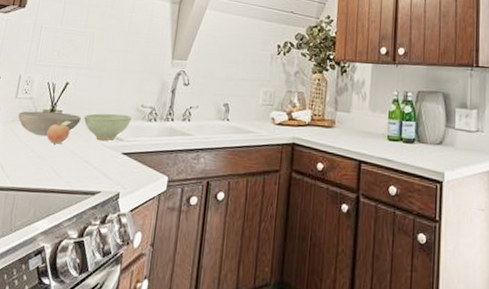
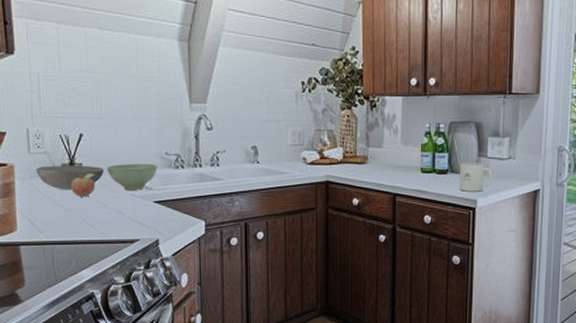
mug: none [425,132,461,164] -> present [459,162,493,192]

